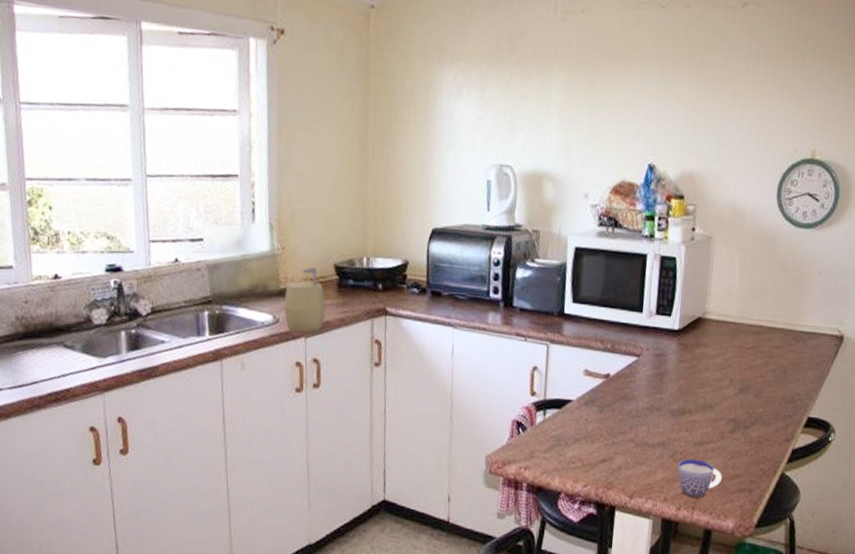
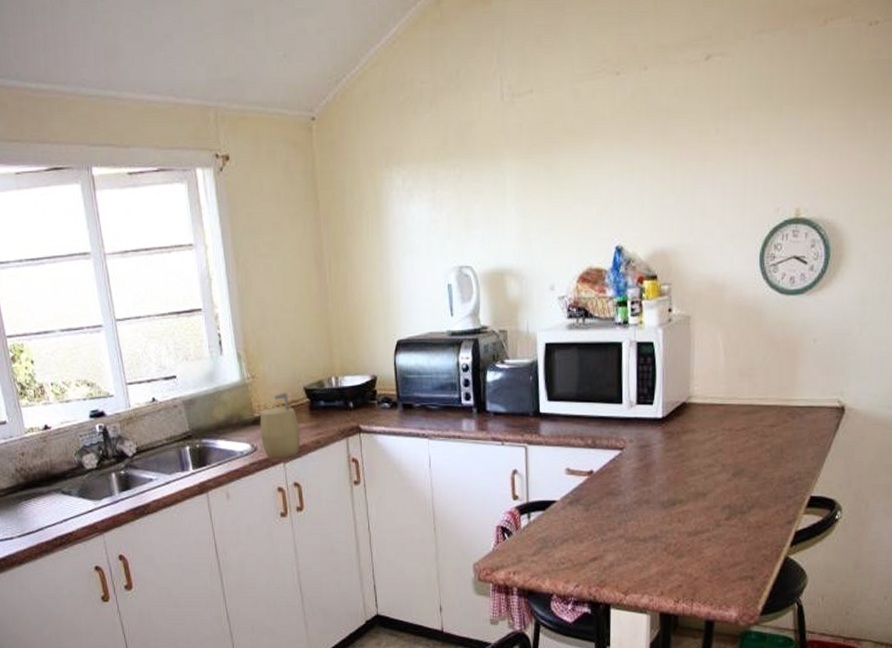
cup: present [677,459,723,498] -> none [672,550,721,590]

